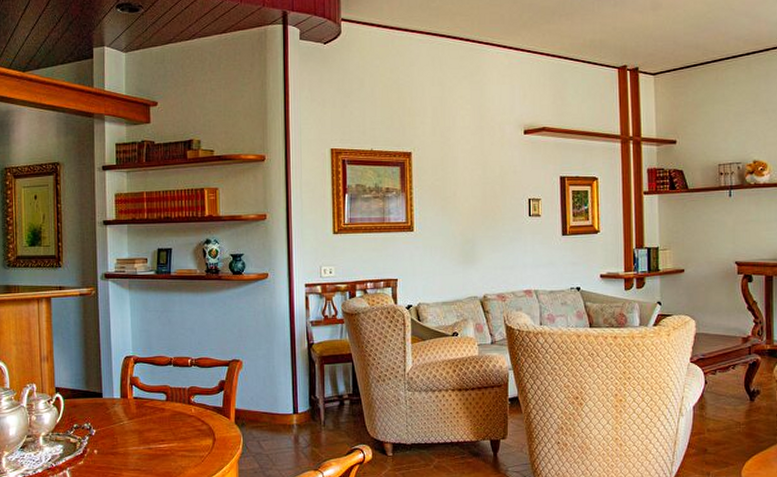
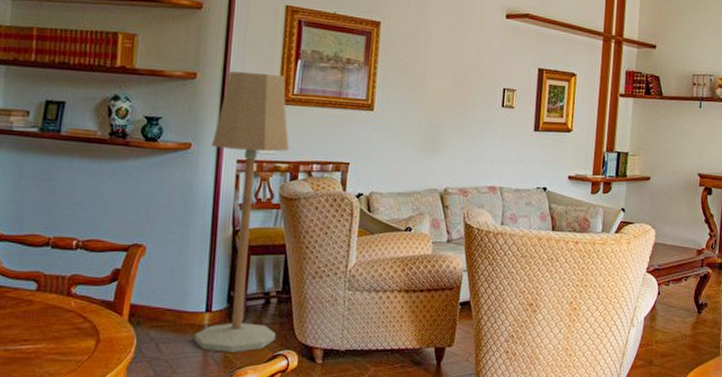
floor lamp: none [284,209,352,447] -> present [193,71,289,352]

